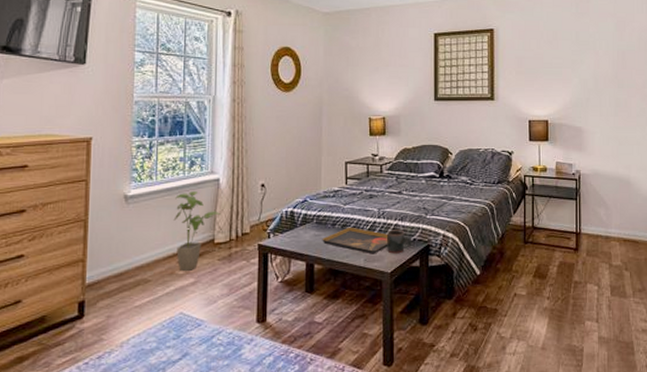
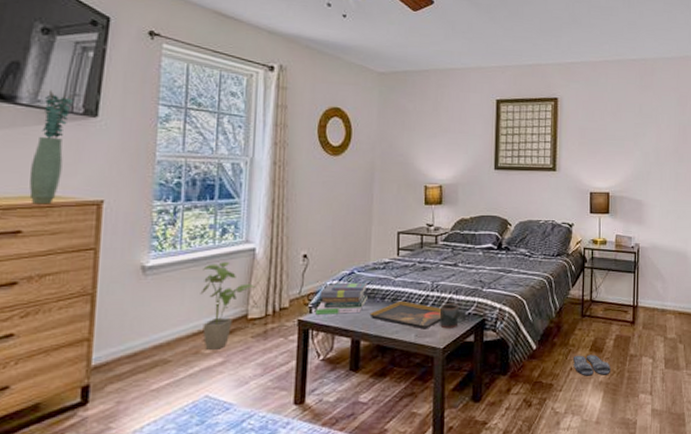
vase: none [33,42,66,142] -> present [29,90,74,205]
books: none [273,209,320,240] -> present [315,282,368,315]
slippers: none [517,280,555,302] -> present [573,354,610,376]

